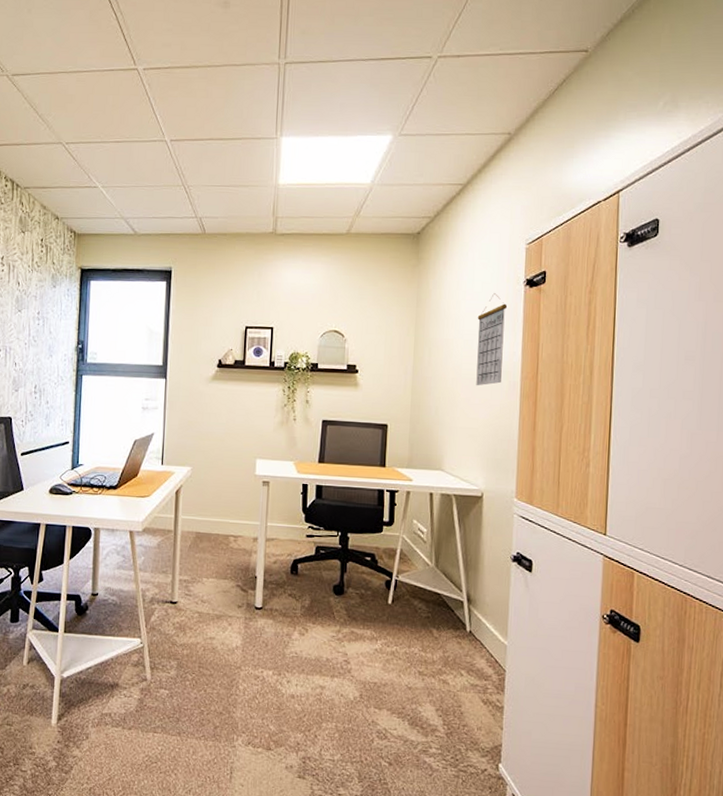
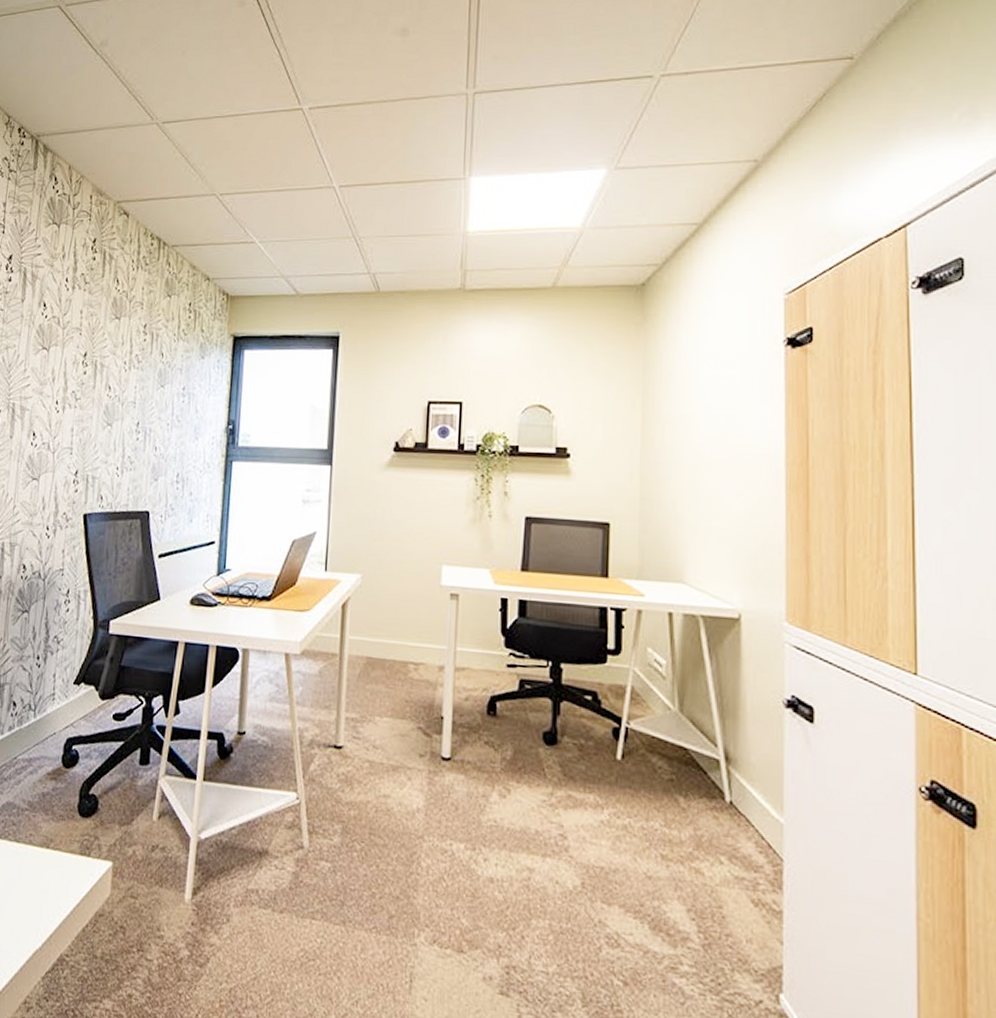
calendar: present [476,293,508,386] -> none [723,356,763,474]

